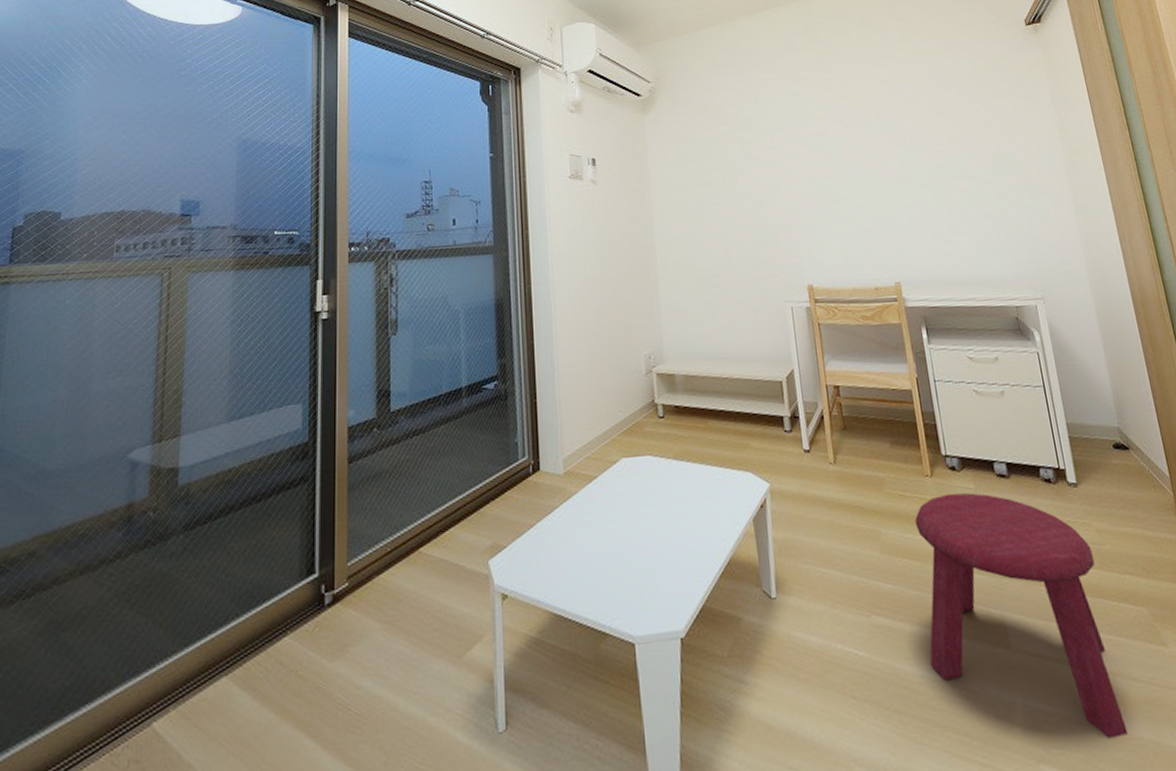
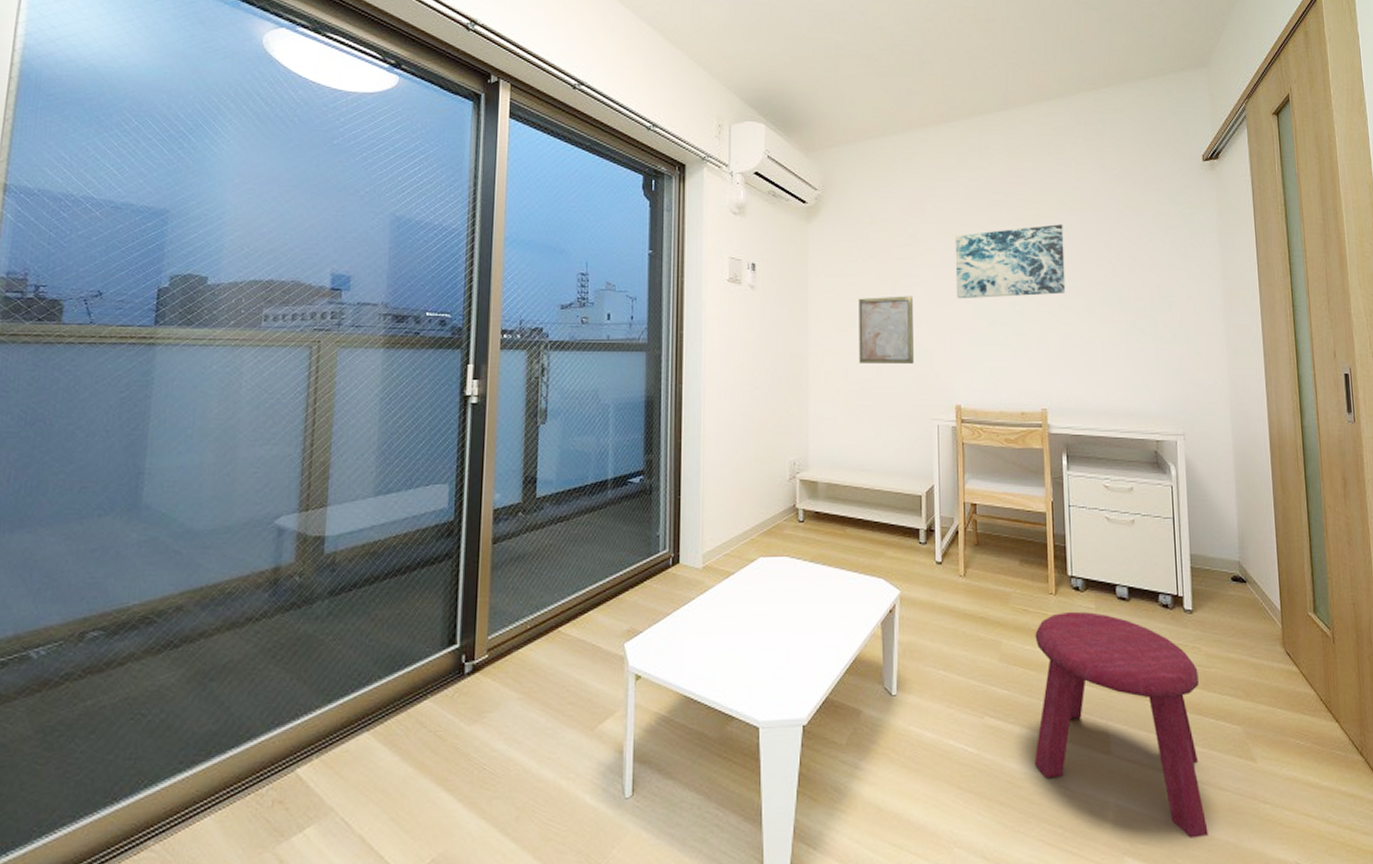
wall art: none [700,179,761,250] -> present [859,296,914,363]
wall art: none [789,97,906,179] -> present [955,224,1066,299]

